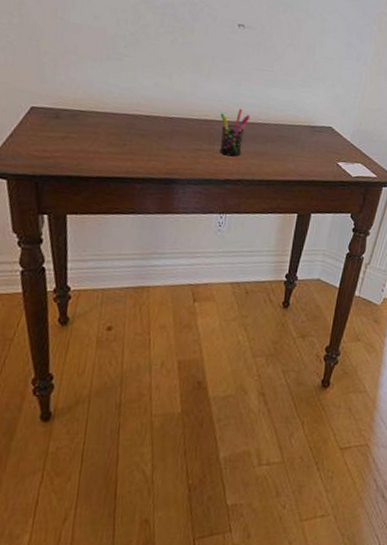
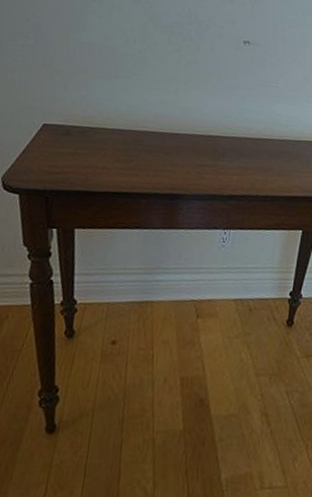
pen holder: present [219,108,251,157] -> none [224,124,255,173]

